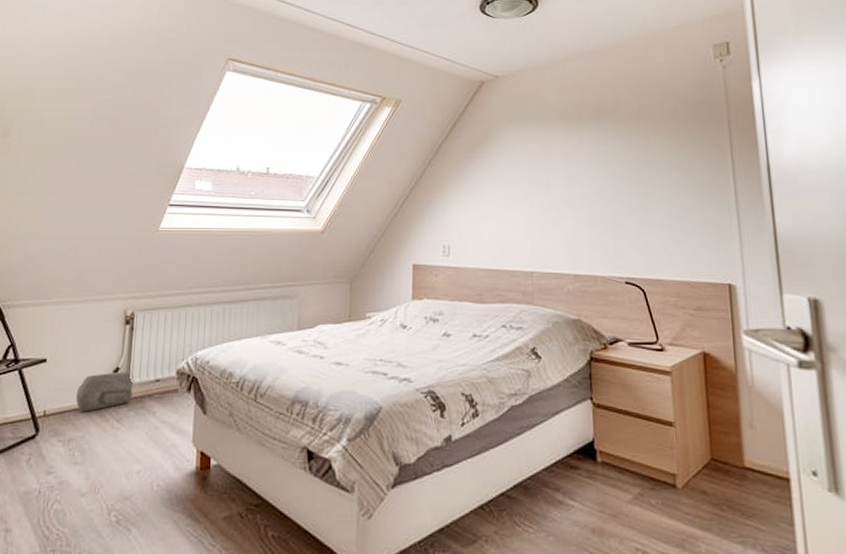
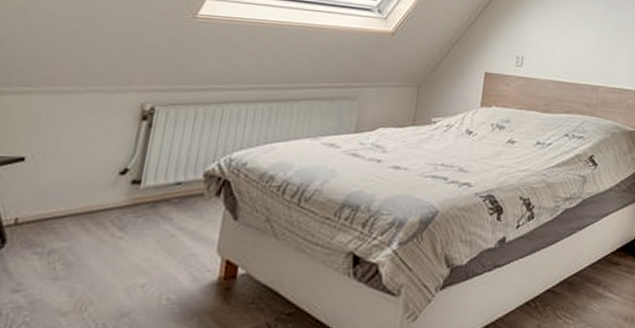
bag: present [75,372,135,412] -> none [63,173,149,219]

